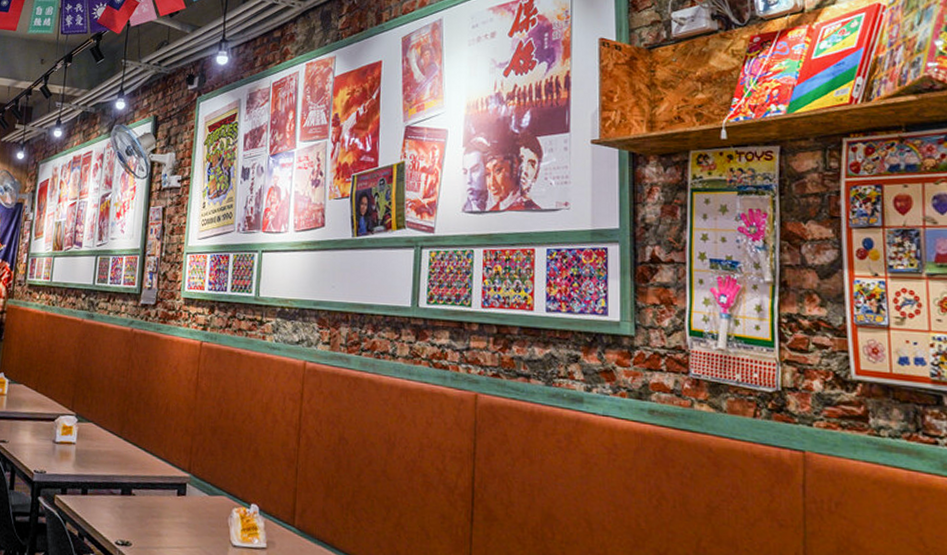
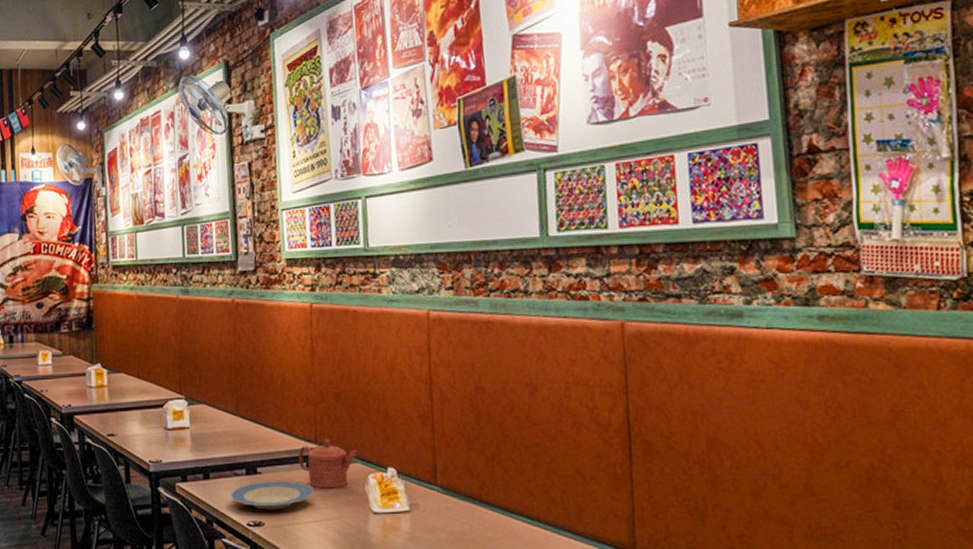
plate: none [104,503,181,532] -> present [230,481,314,510]
teapot: none [170,469,227,518] -> present [298,438,359,489]

